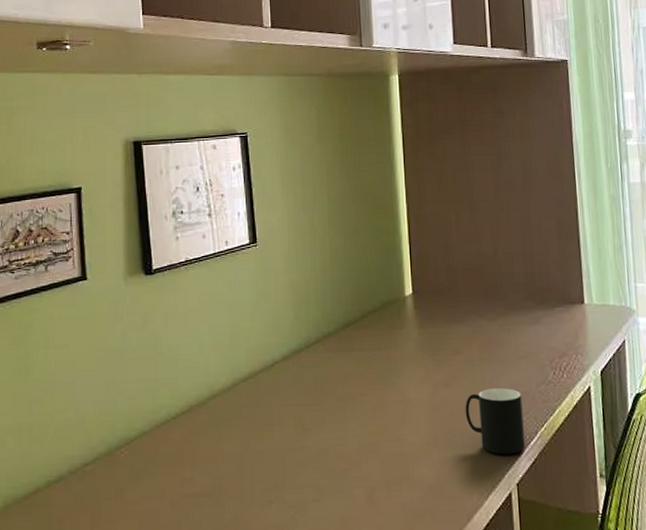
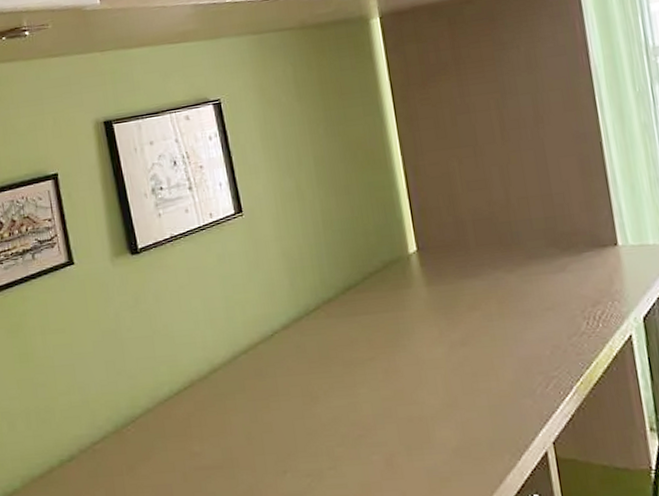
cup: present [465,388,525,455] -> none [486,342,560,413]

